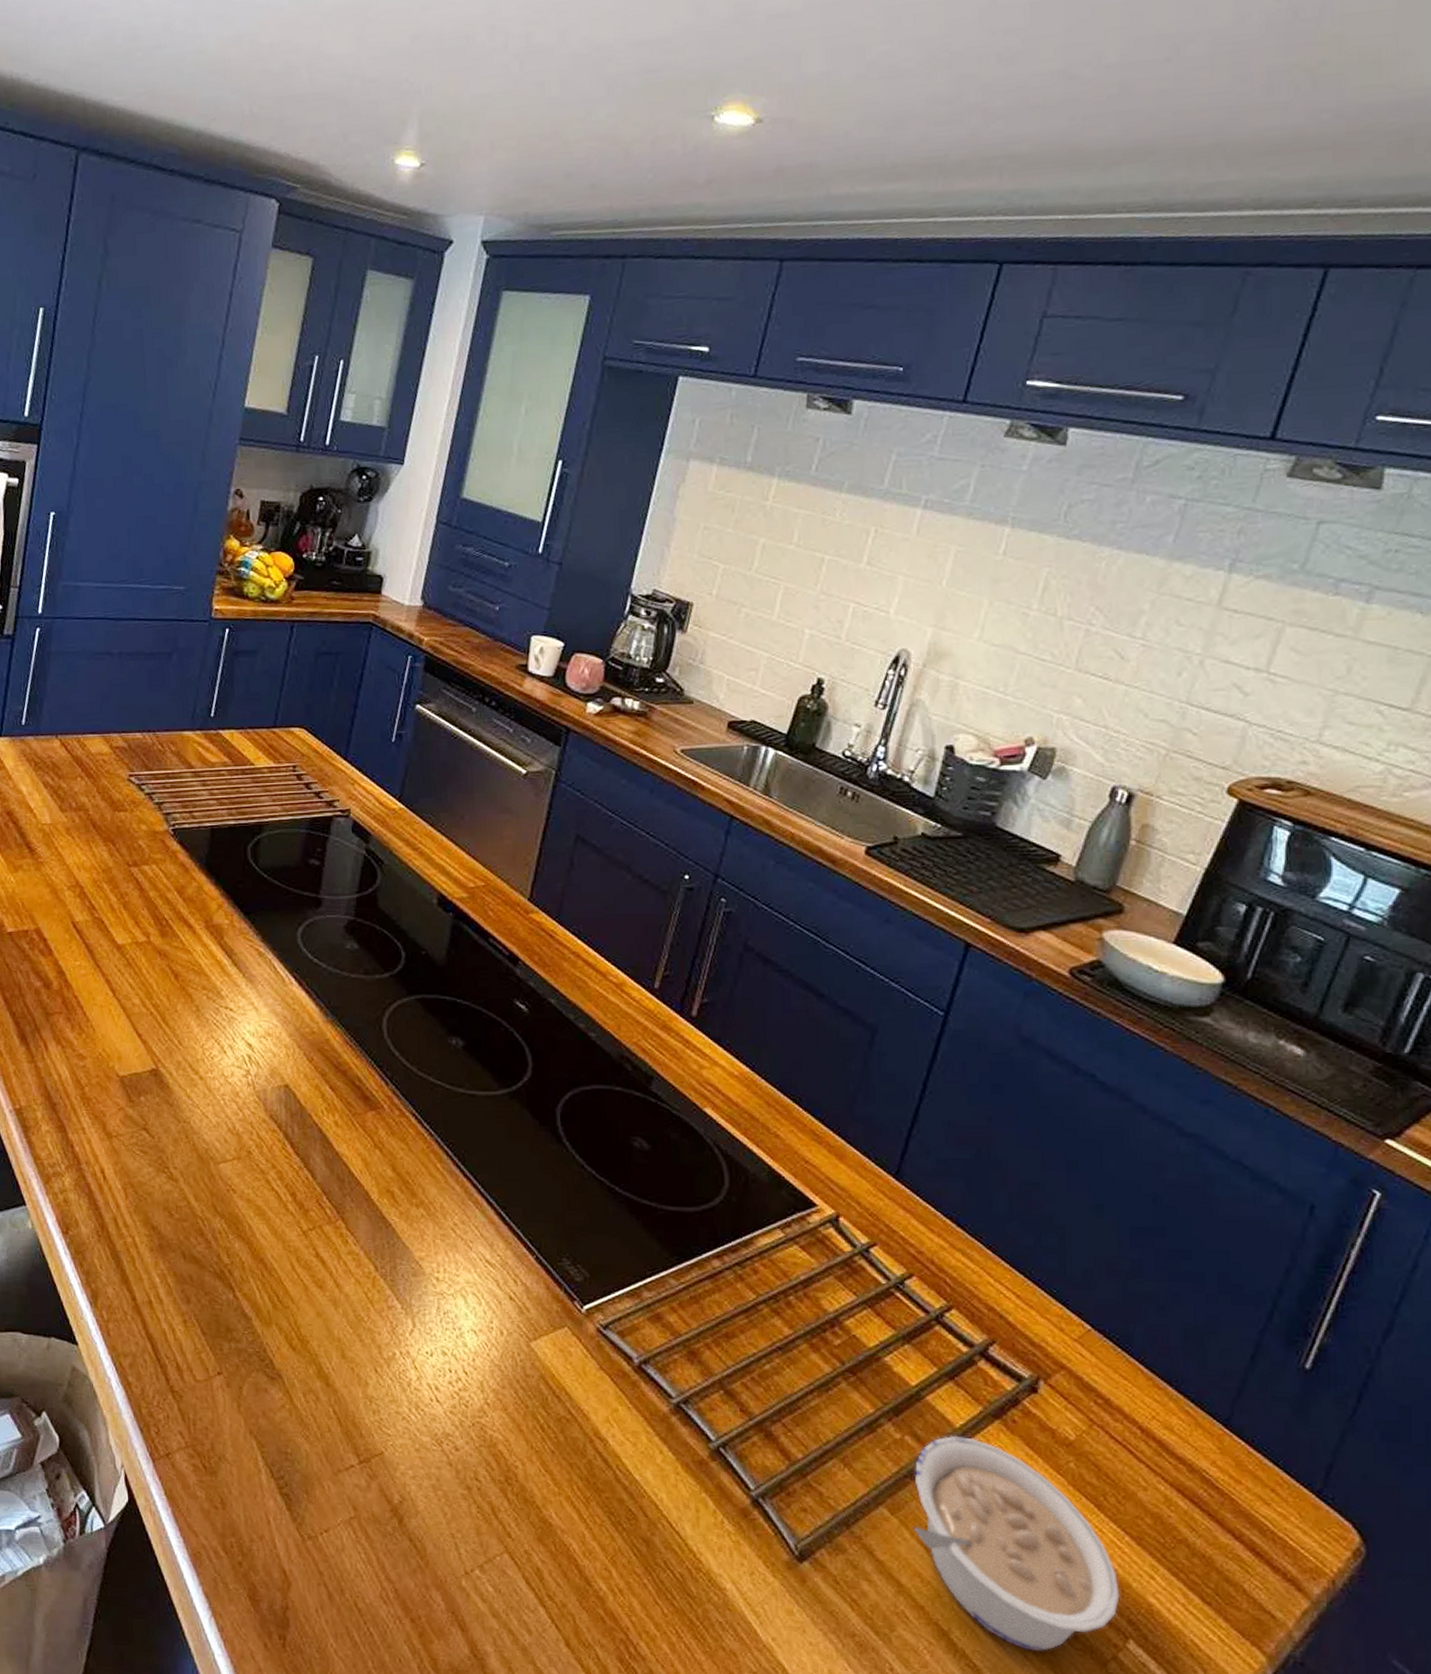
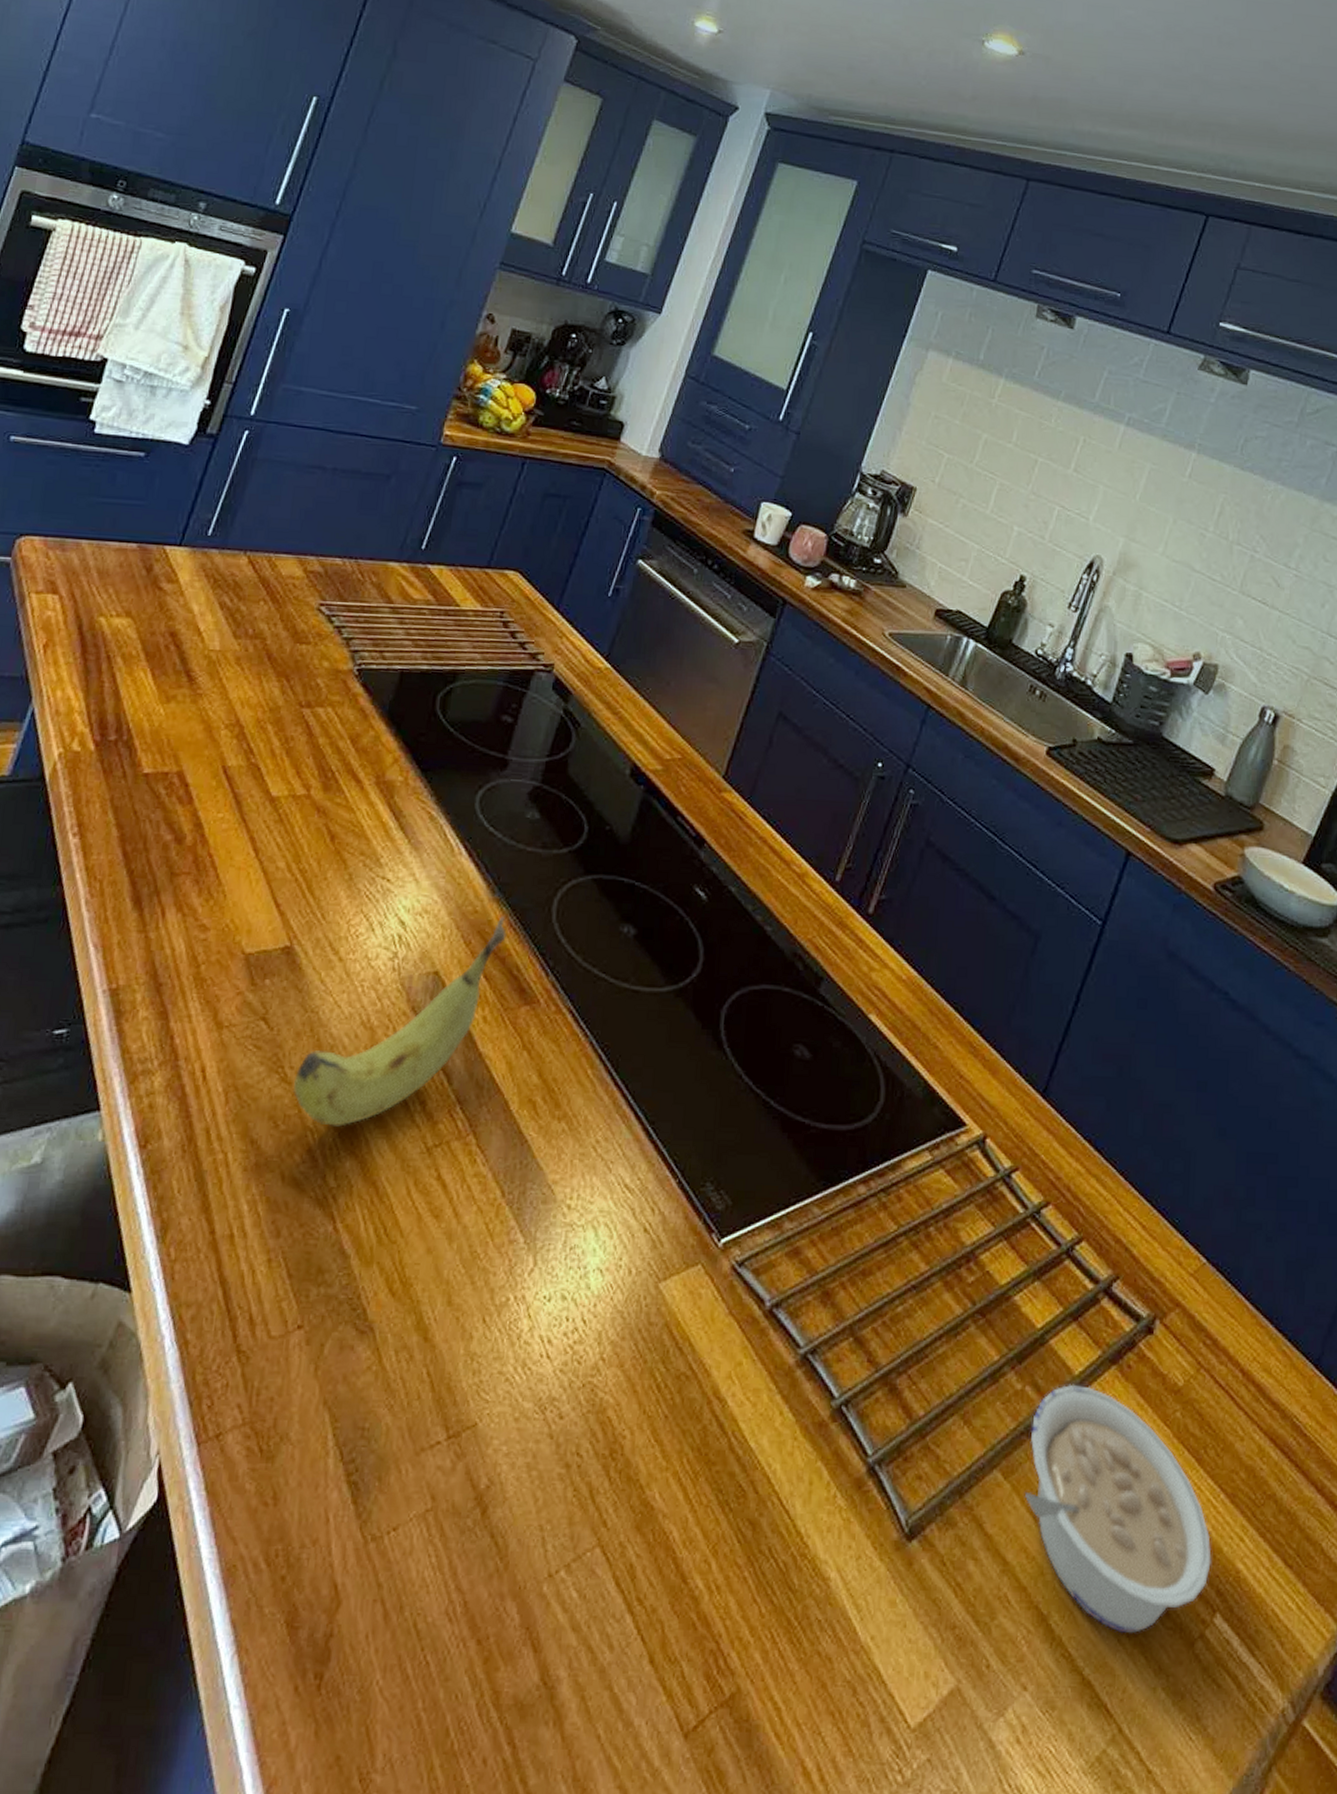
fruit: none [179,1035,344,1215] -> present [292,916,507,1127]

